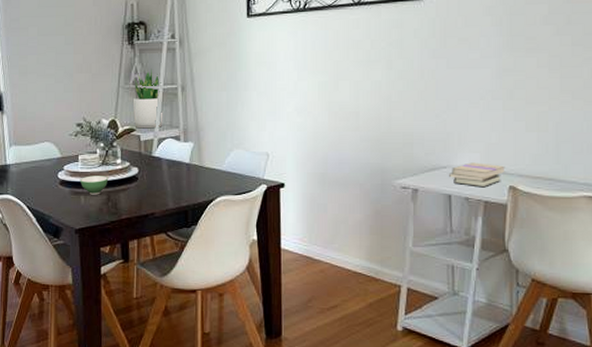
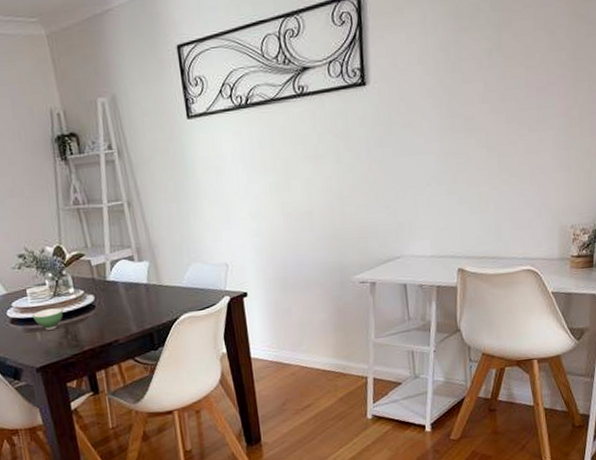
planter: present [132,69,163,129] -> none [72,186,114,253]
books: present [449,162,505,188] -> none [403,249,454,274]

